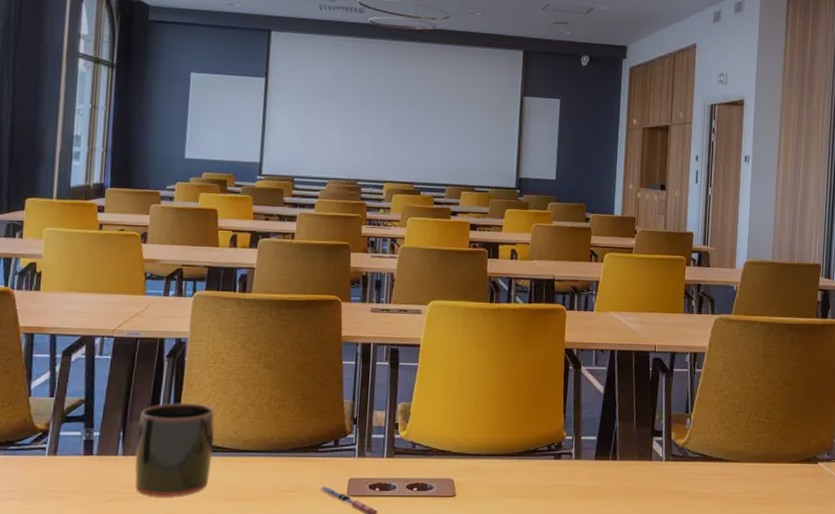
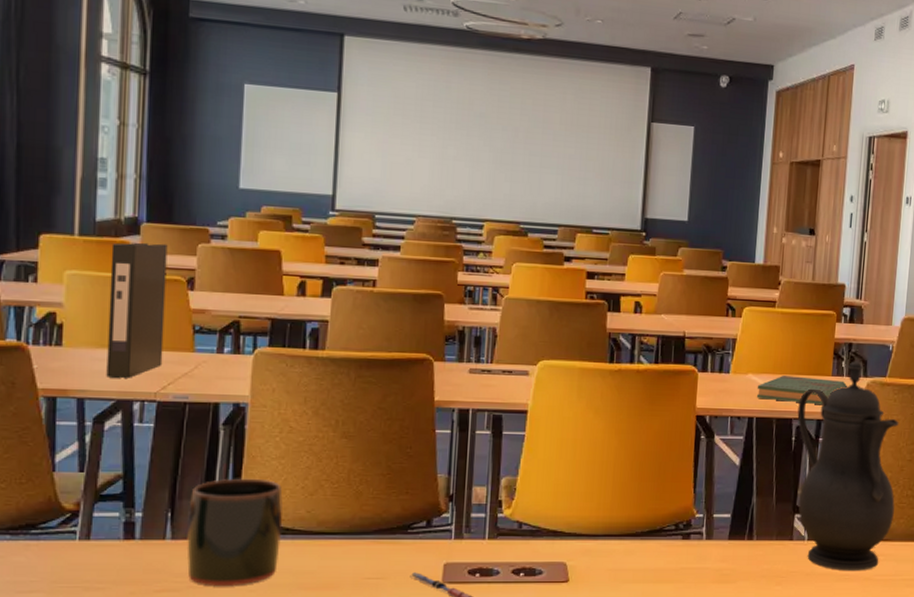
binder: none [74,204,127,317] -> present [106,242,168,378]
book: none [617,313,697,338] -> present [756,376,847,404]
coffeepot: none [654,300,745,489] -> present [797,361,899,570]

